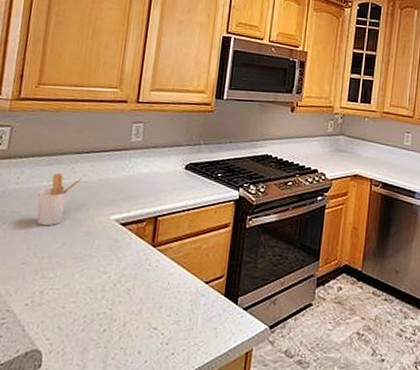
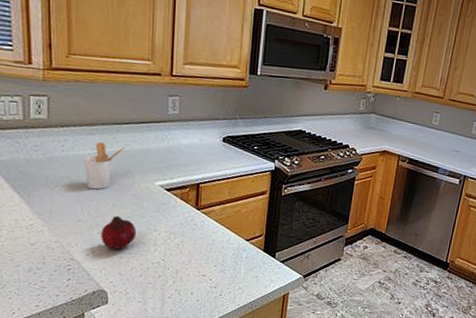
fruit: none [43,257,84,297] -> present [101,216,137,250]

